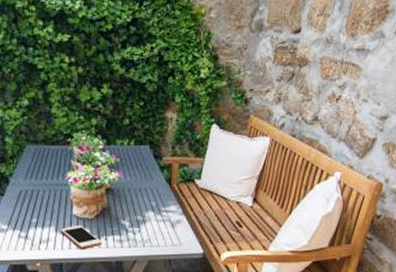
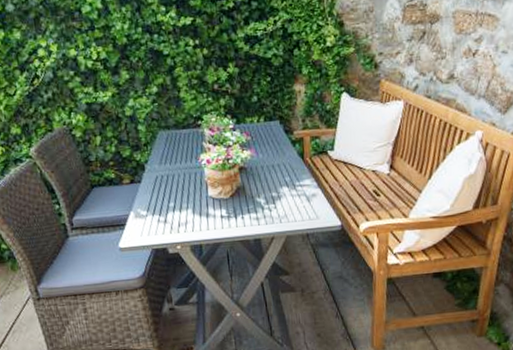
cell phone: present [61,225,101,249] -> none [198,206,239,229]

